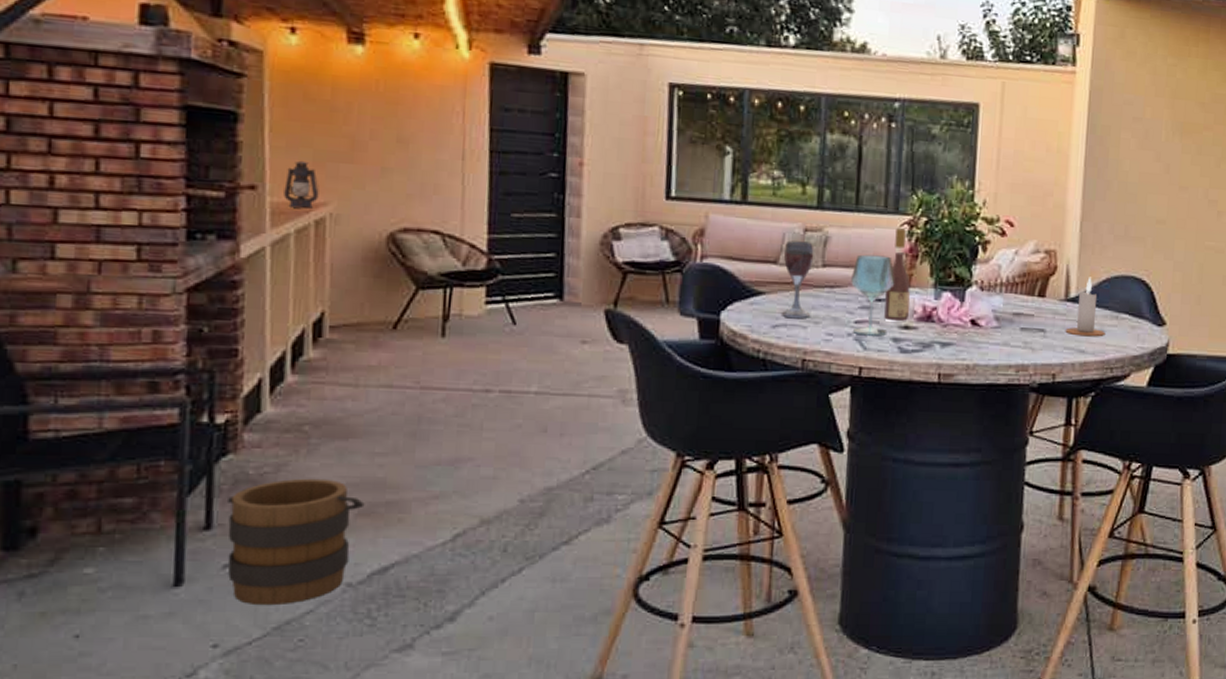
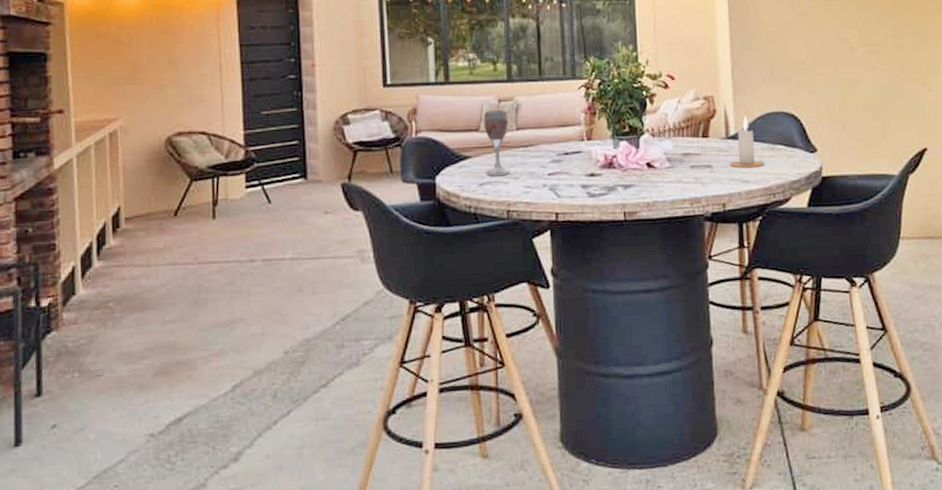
bucket: present [226,478,365,606] -> none [52,346,160,458]
lantern: present [284,160,319,210] -> none [84,86,111,126]
wine glass: present [851,254,895,336] -> none [541,115,579,185]
wine bottle: present [883,228,911,322] -> none [571,91,594,171]

